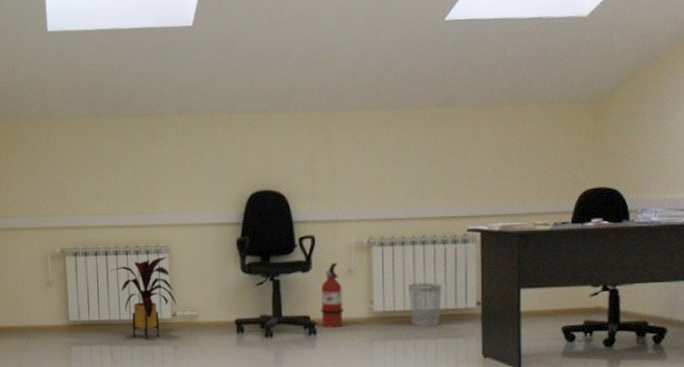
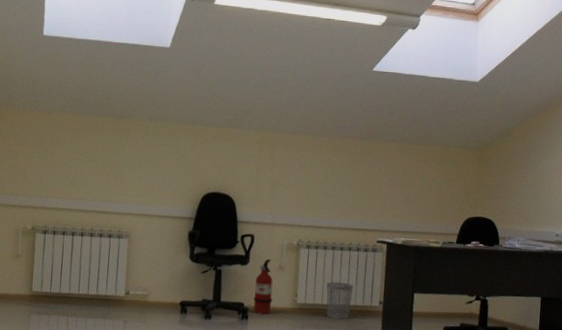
house plant: present [111,257,177,339] -> none [75,241,131,313]

